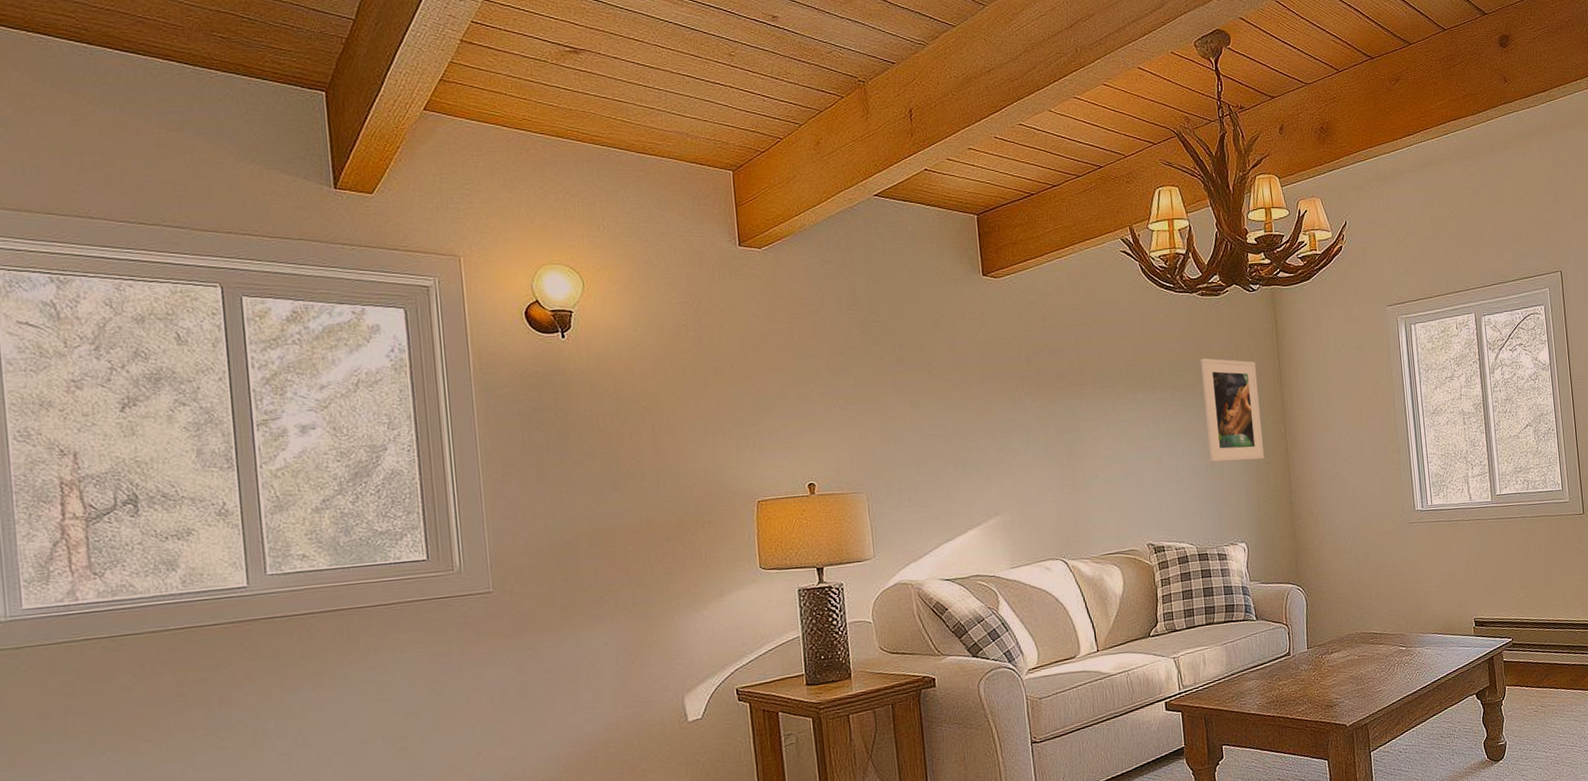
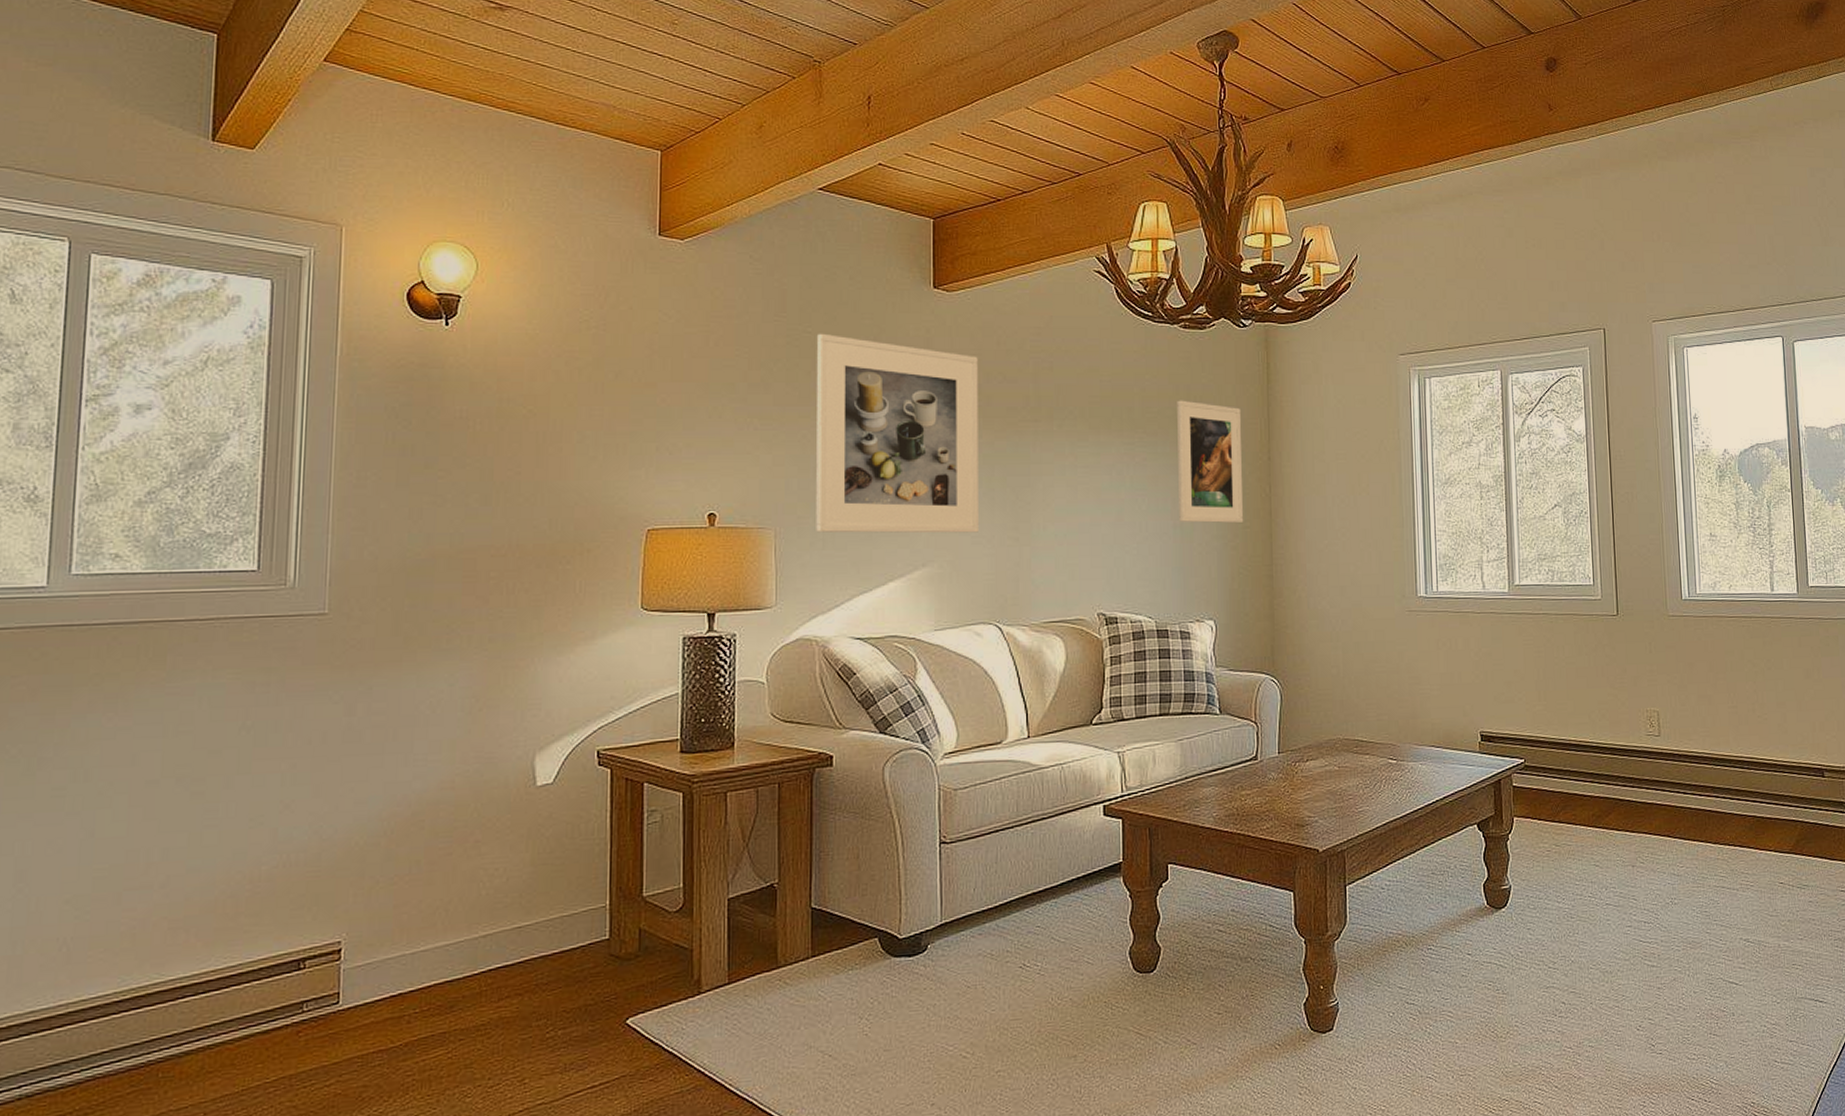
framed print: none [885,322,1040,493] -> present [816,333,978,533]

